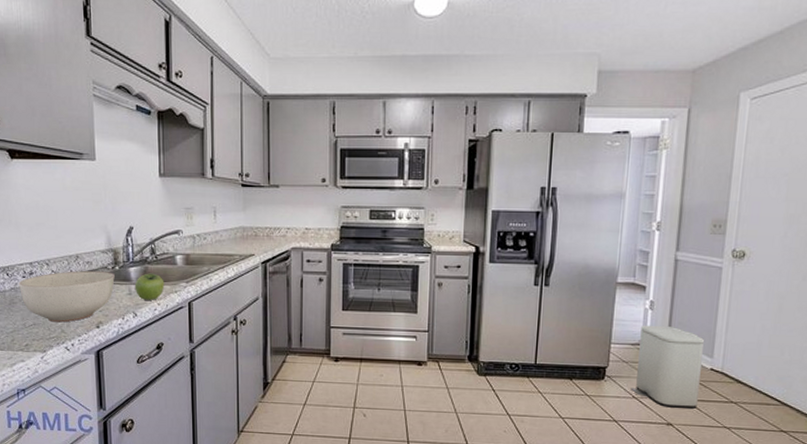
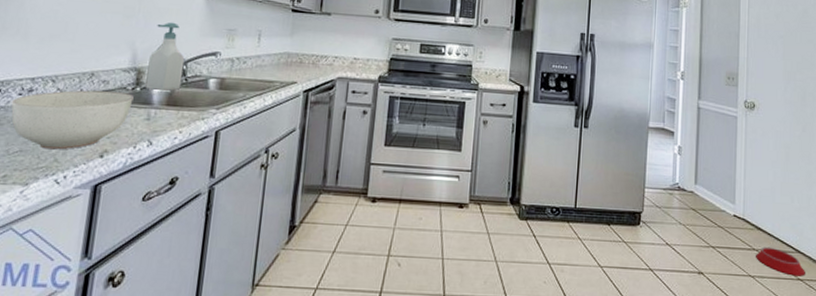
soap bottle: none [121,204,153,269] -> present [145,22,185,92]
fruit: present [134,273,165,300] -> none [155,96,192,128]
pedal bin: present [630,325,705,409] -> none [664,169,727,256]
pet bowl: none [733,399,791,428] -> present [756,246,805,276]

